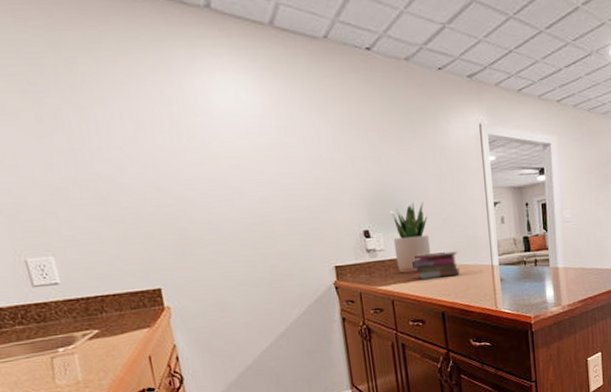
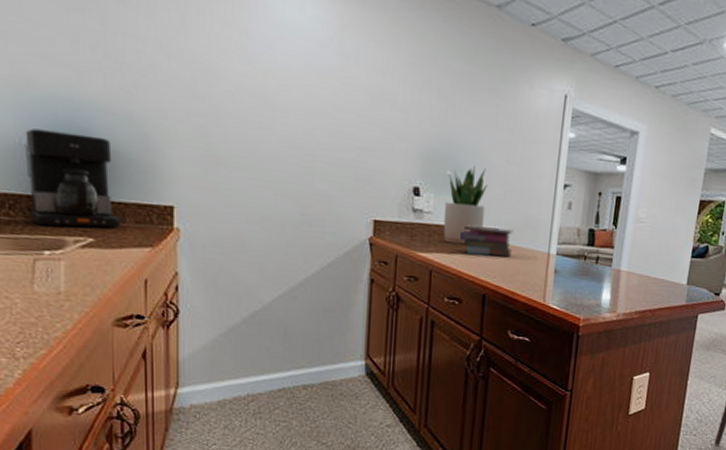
coffee maker: none [22,241,120,328] -> present [25,128,121,228]

